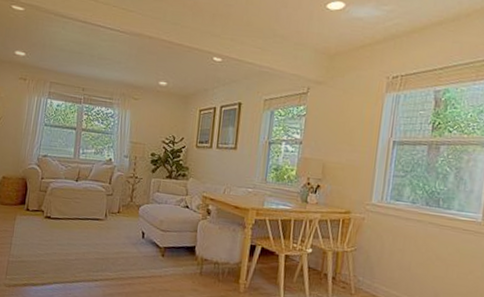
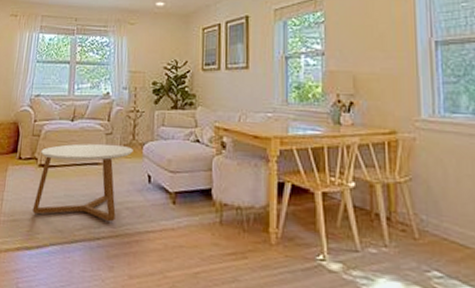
coffee table: none [38,201,131,268] -> present [32,143,133,222]

